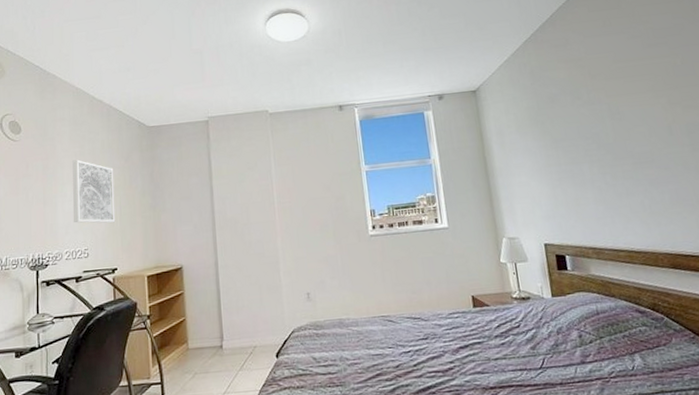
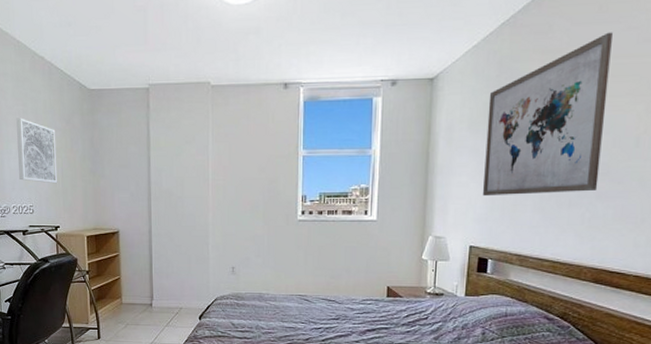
wall art: none [529,41,649,194] -> present [482,32,613,197]

